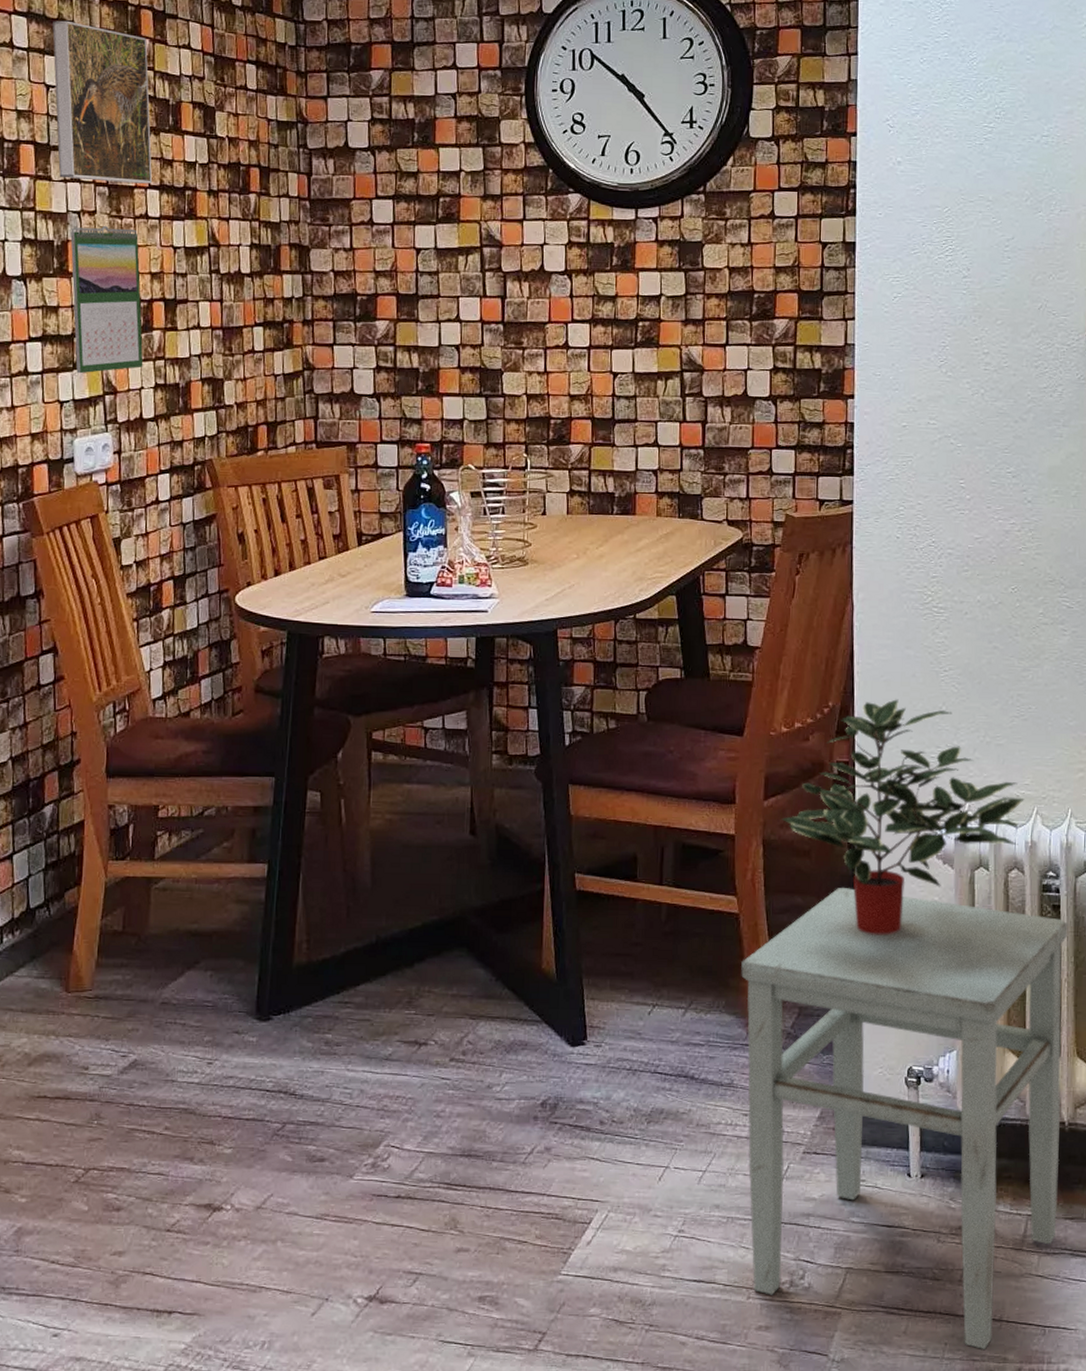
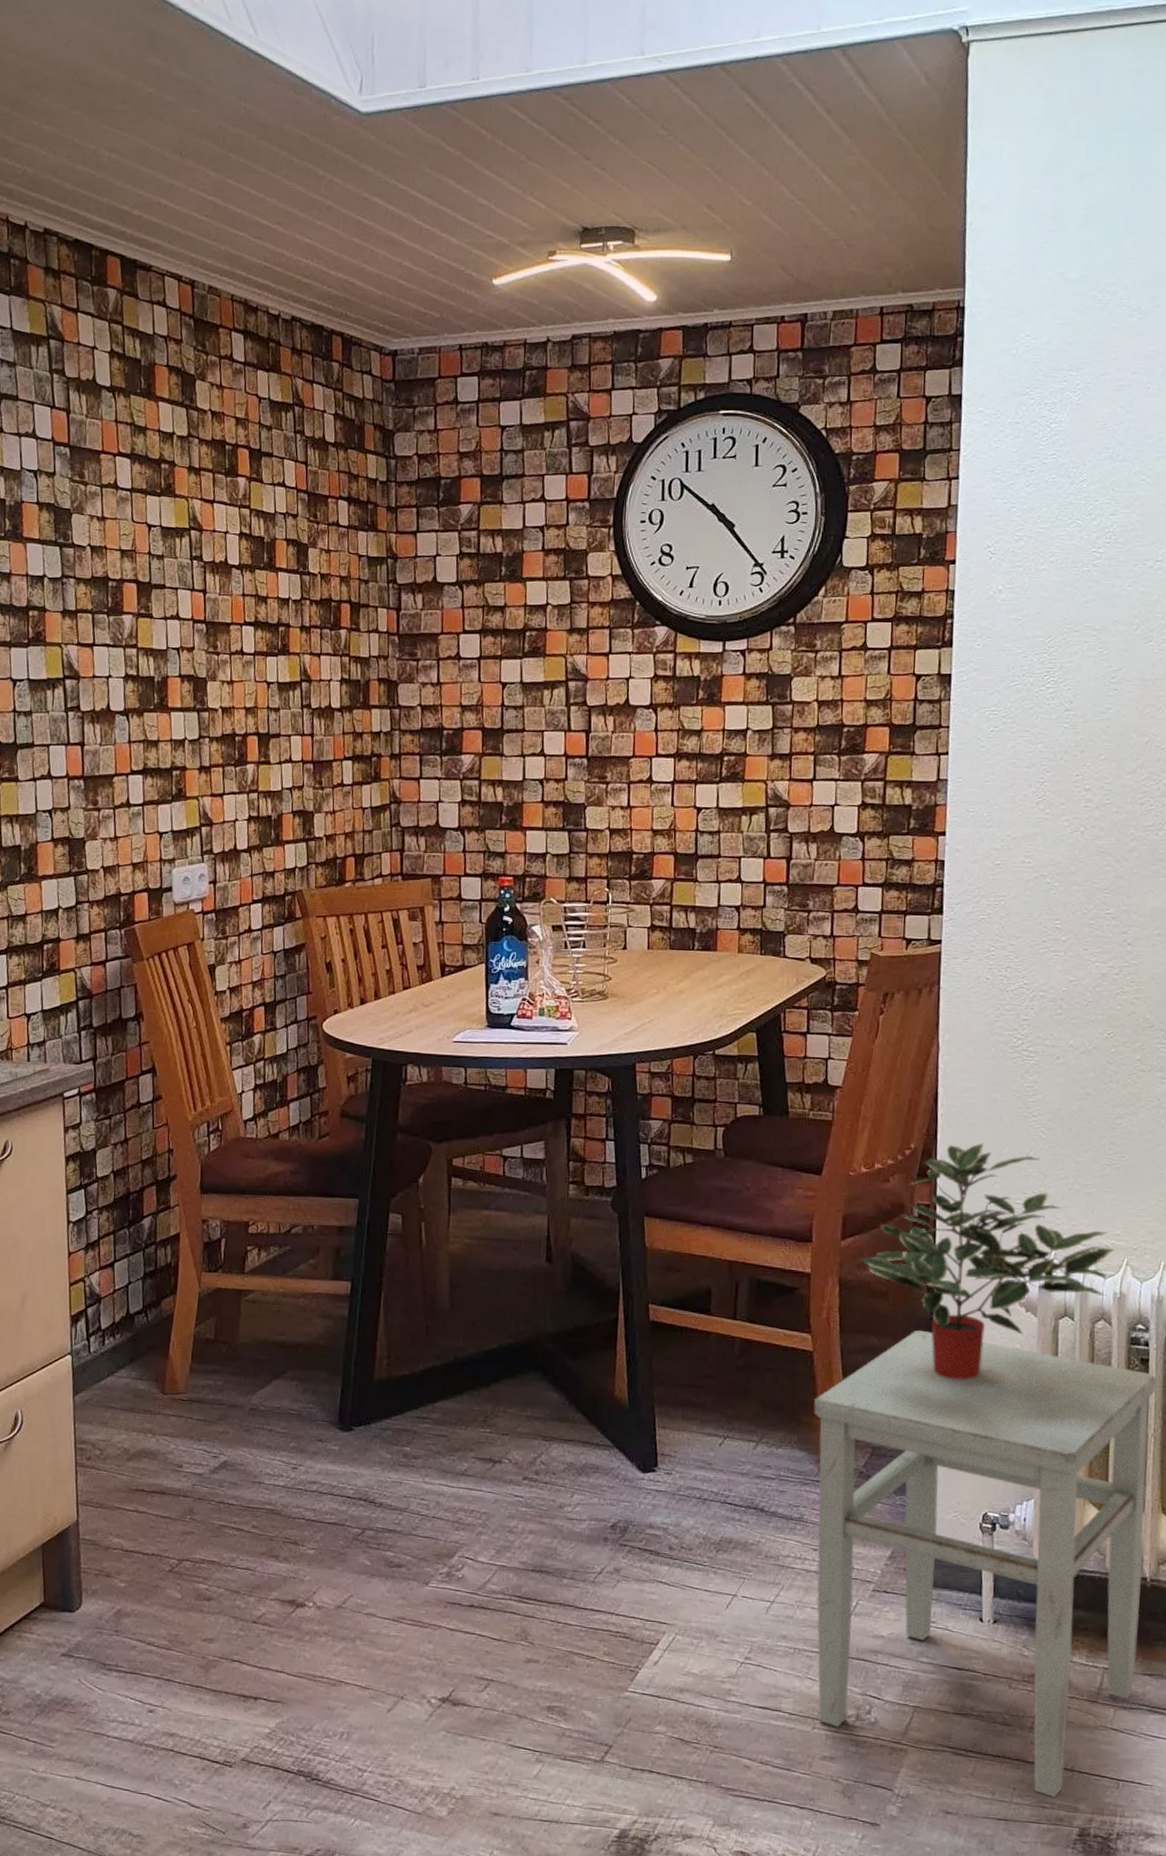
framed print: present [52,20,153,184] -> none [154,461,248,620]
calendar: present [70,226,144,374] -> none [170,662,238,806]

